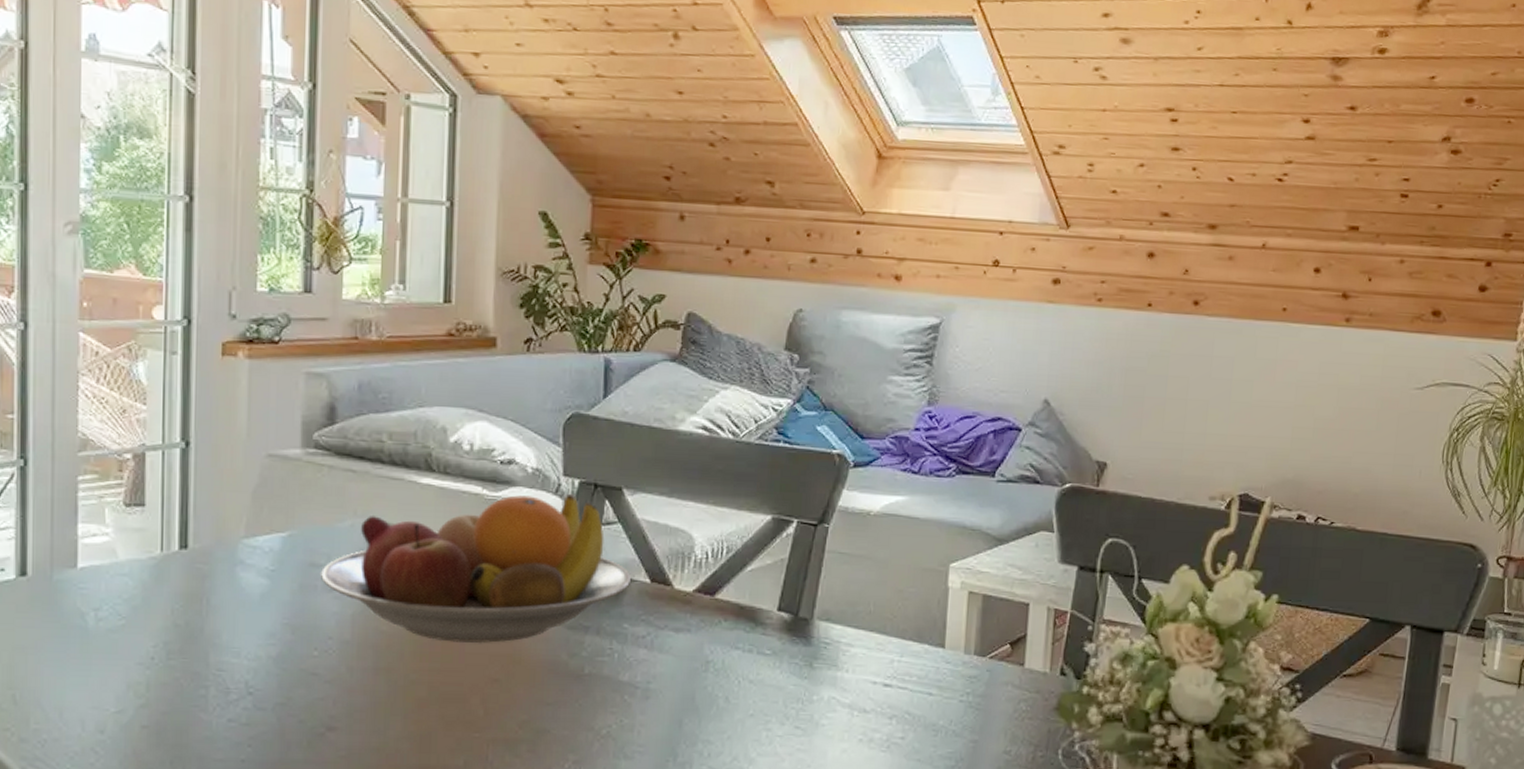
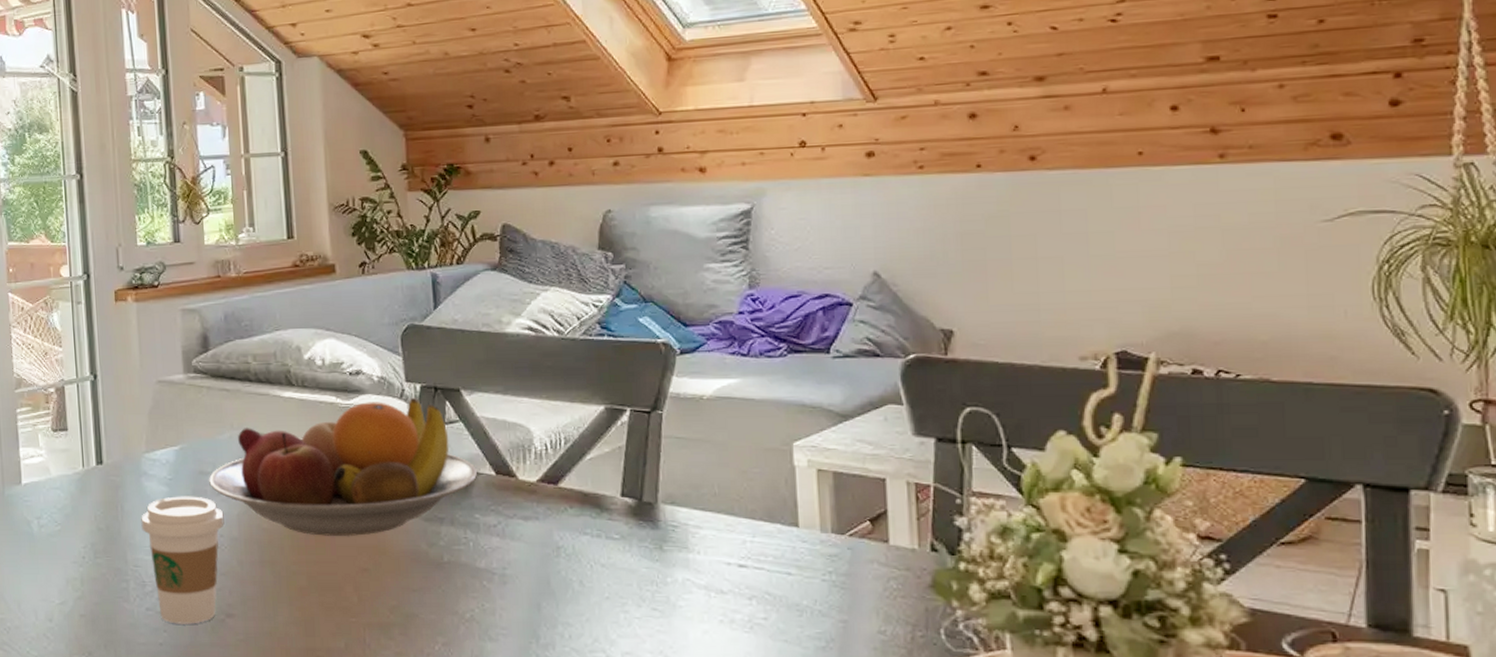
coffee cup: none [231,590,335,738] -> present [141,496,225,624]

